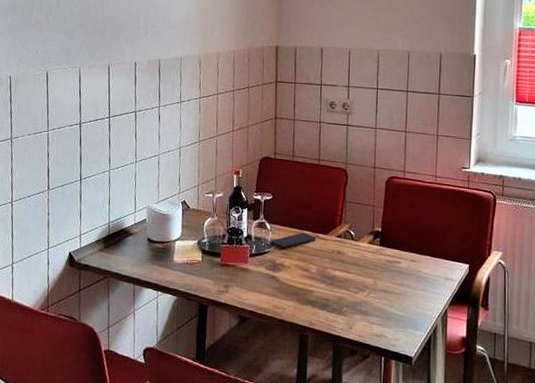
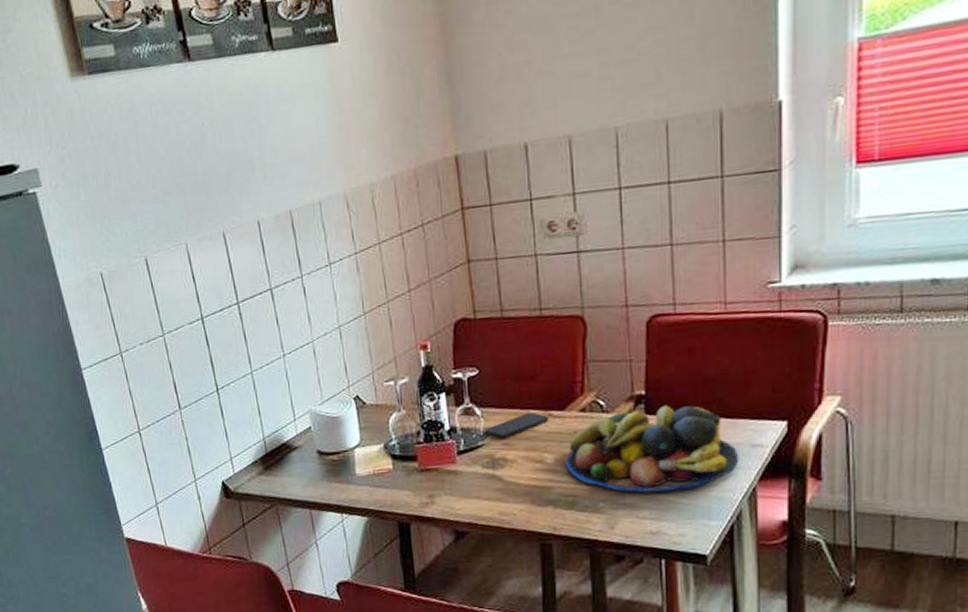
fruit bowl: none [324,241,438,306] -> present [566,404,739,493]

